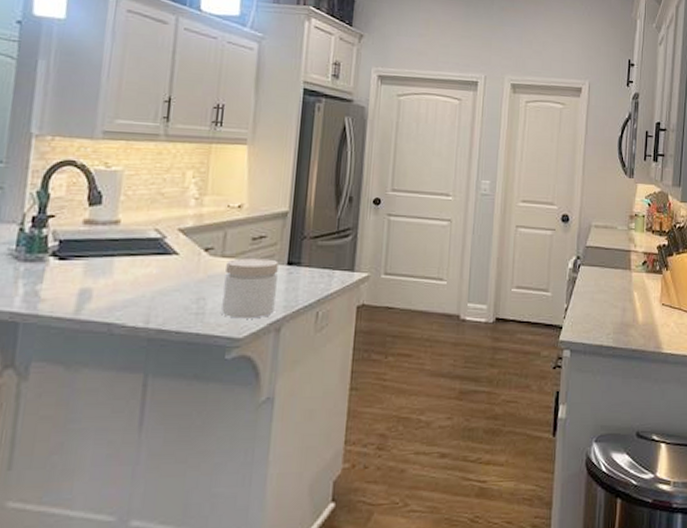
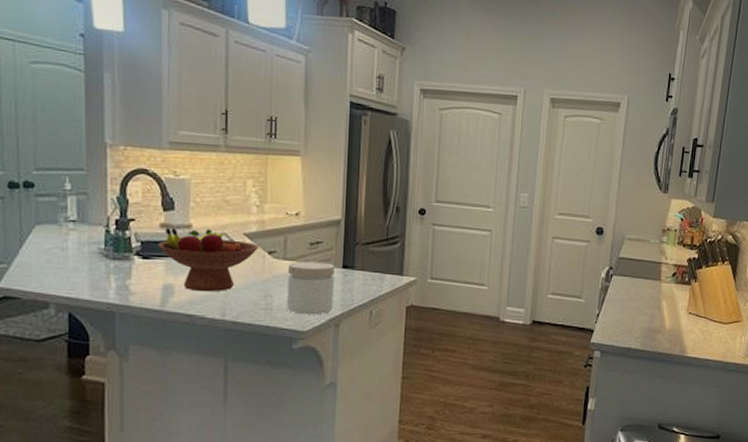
fruit bowl: none [78,223,195,296] -> present [158,227,259,292]

